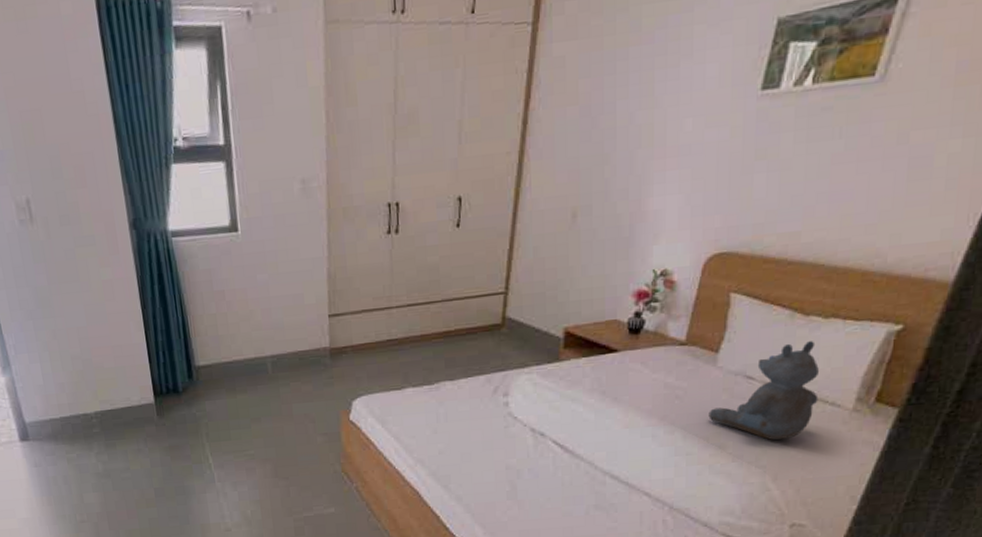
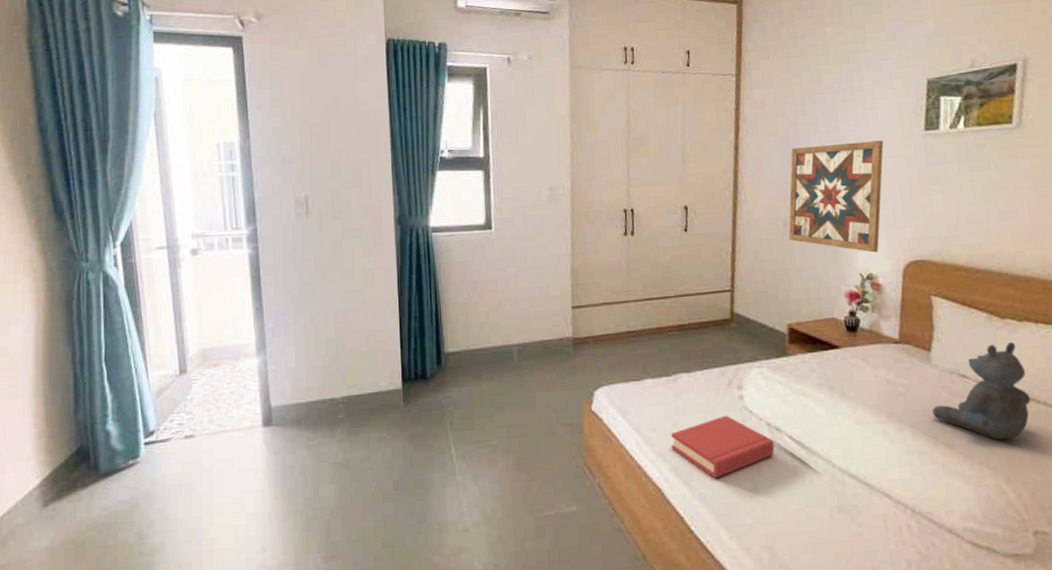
hardback book: none [430,421,537,482] -> present [671,415,775,479]
wall art: none [576,105,707,245] -> present [788,140,884,253]

